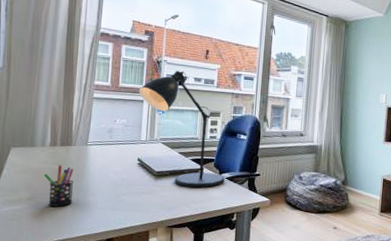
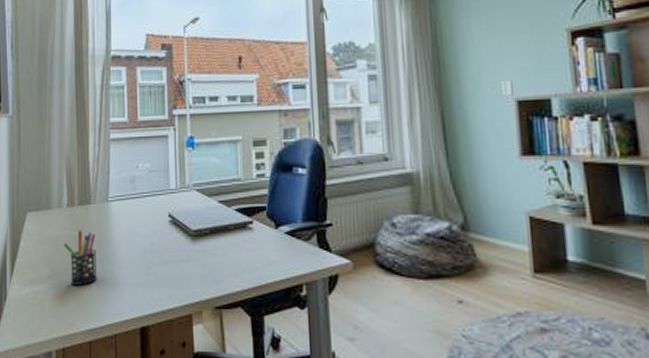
desk lamp: present [139,71,225,188] -> none [161,90,284,251]

